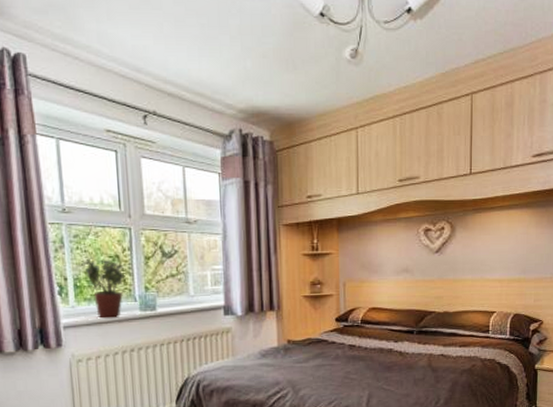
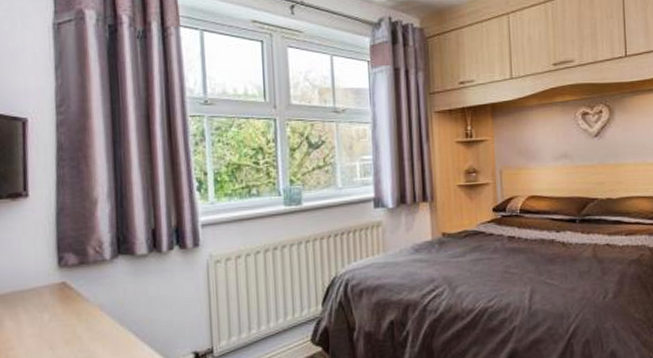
potted plant: present [81,257,125,320] -> none [223,149,269,216]

